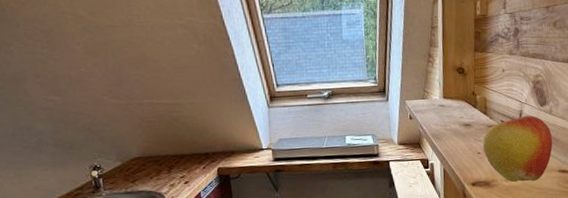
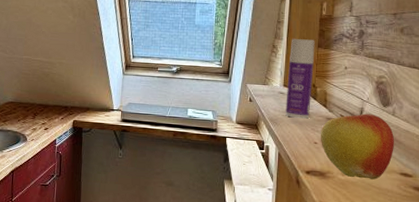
bottle: none [446,44,472,130] -> present [285,39,315,119]

